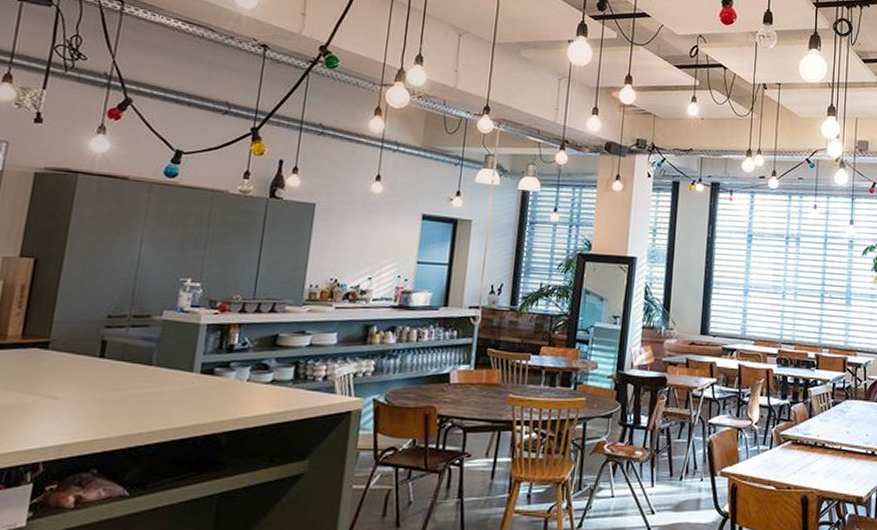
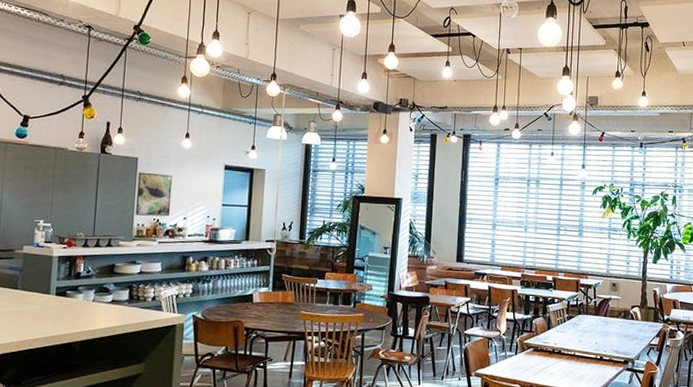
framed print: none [308,221,358,276] -> present [135,172,173,217]

